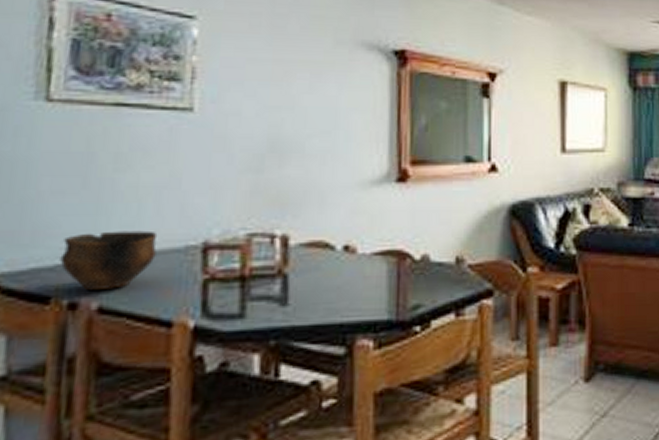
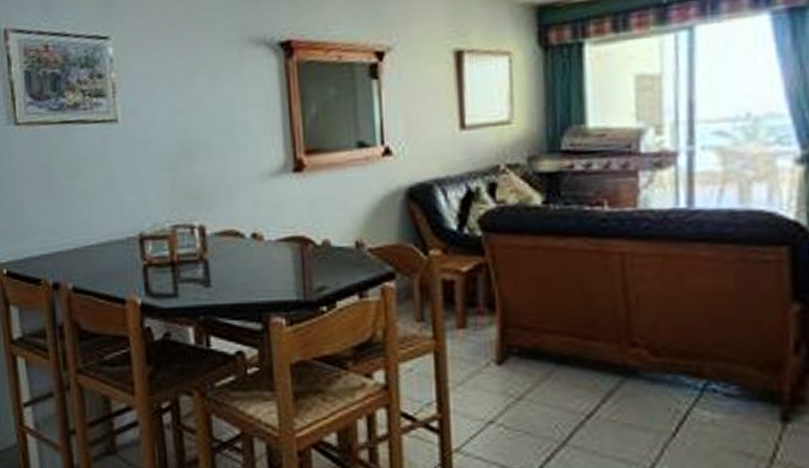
bowl: present [60,230,158,291] -> none [42,226,107,275]

